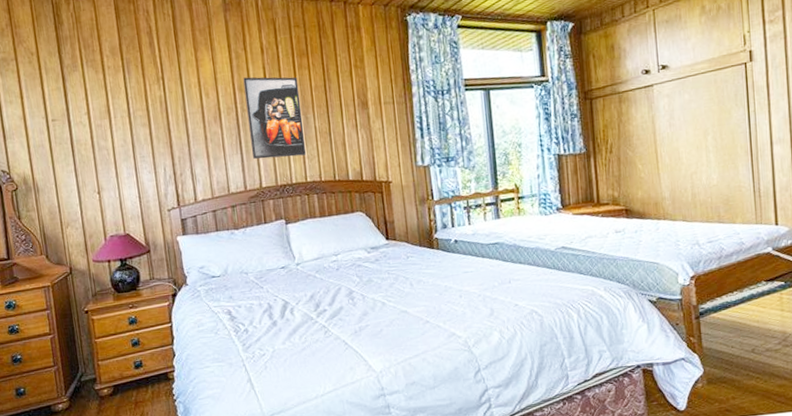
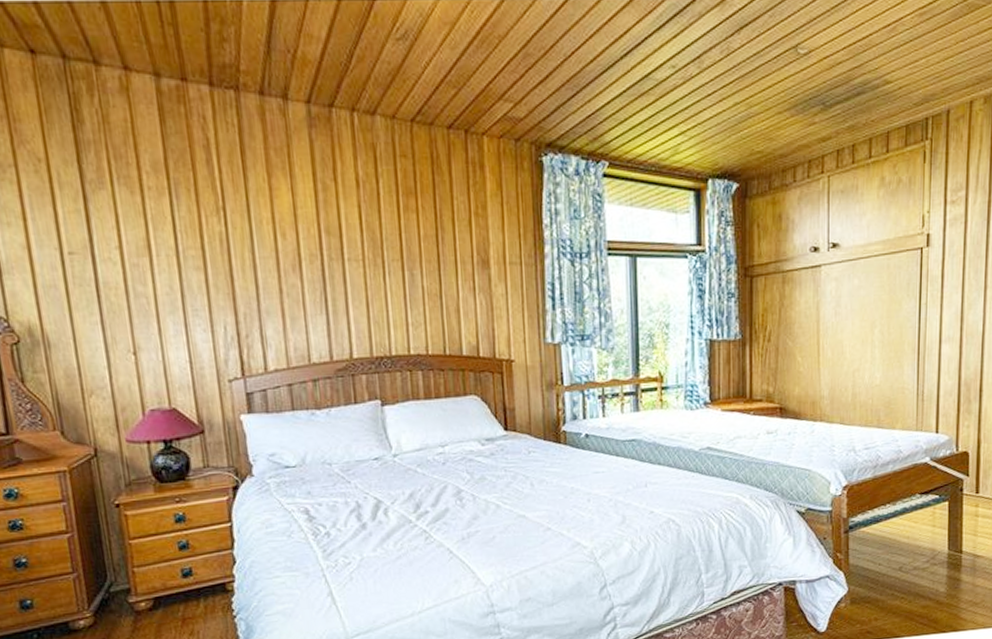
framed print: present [243,76,306,160] -> none [331,216,411,323]

